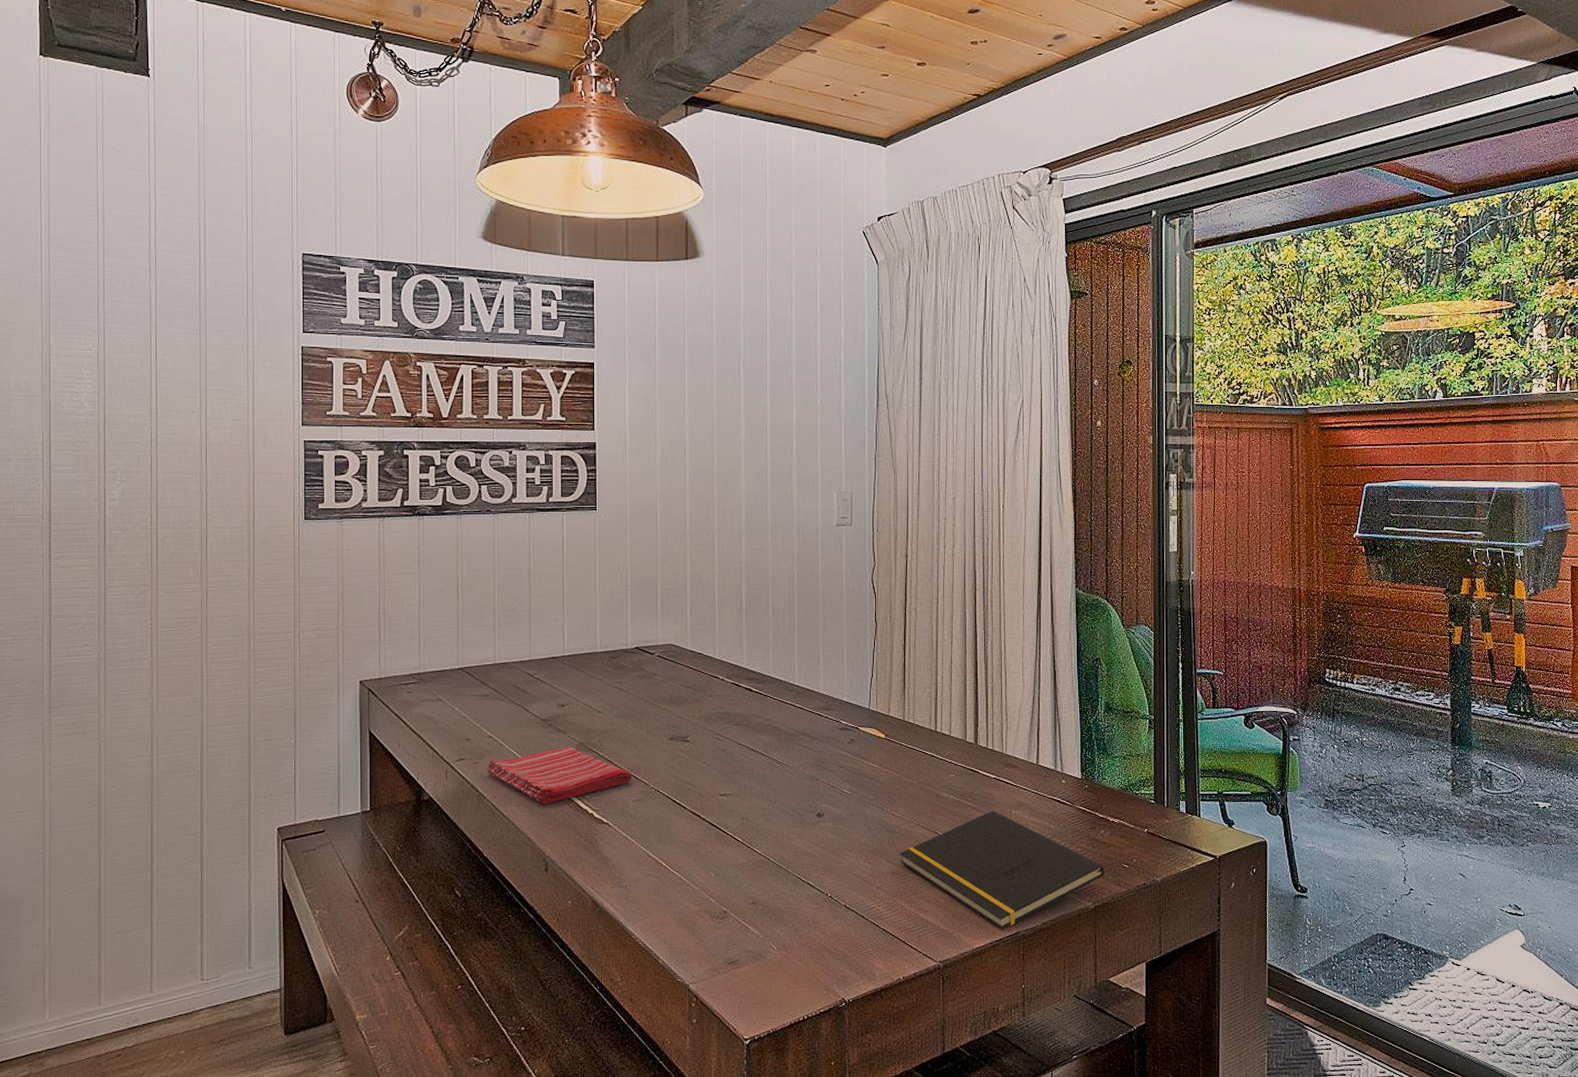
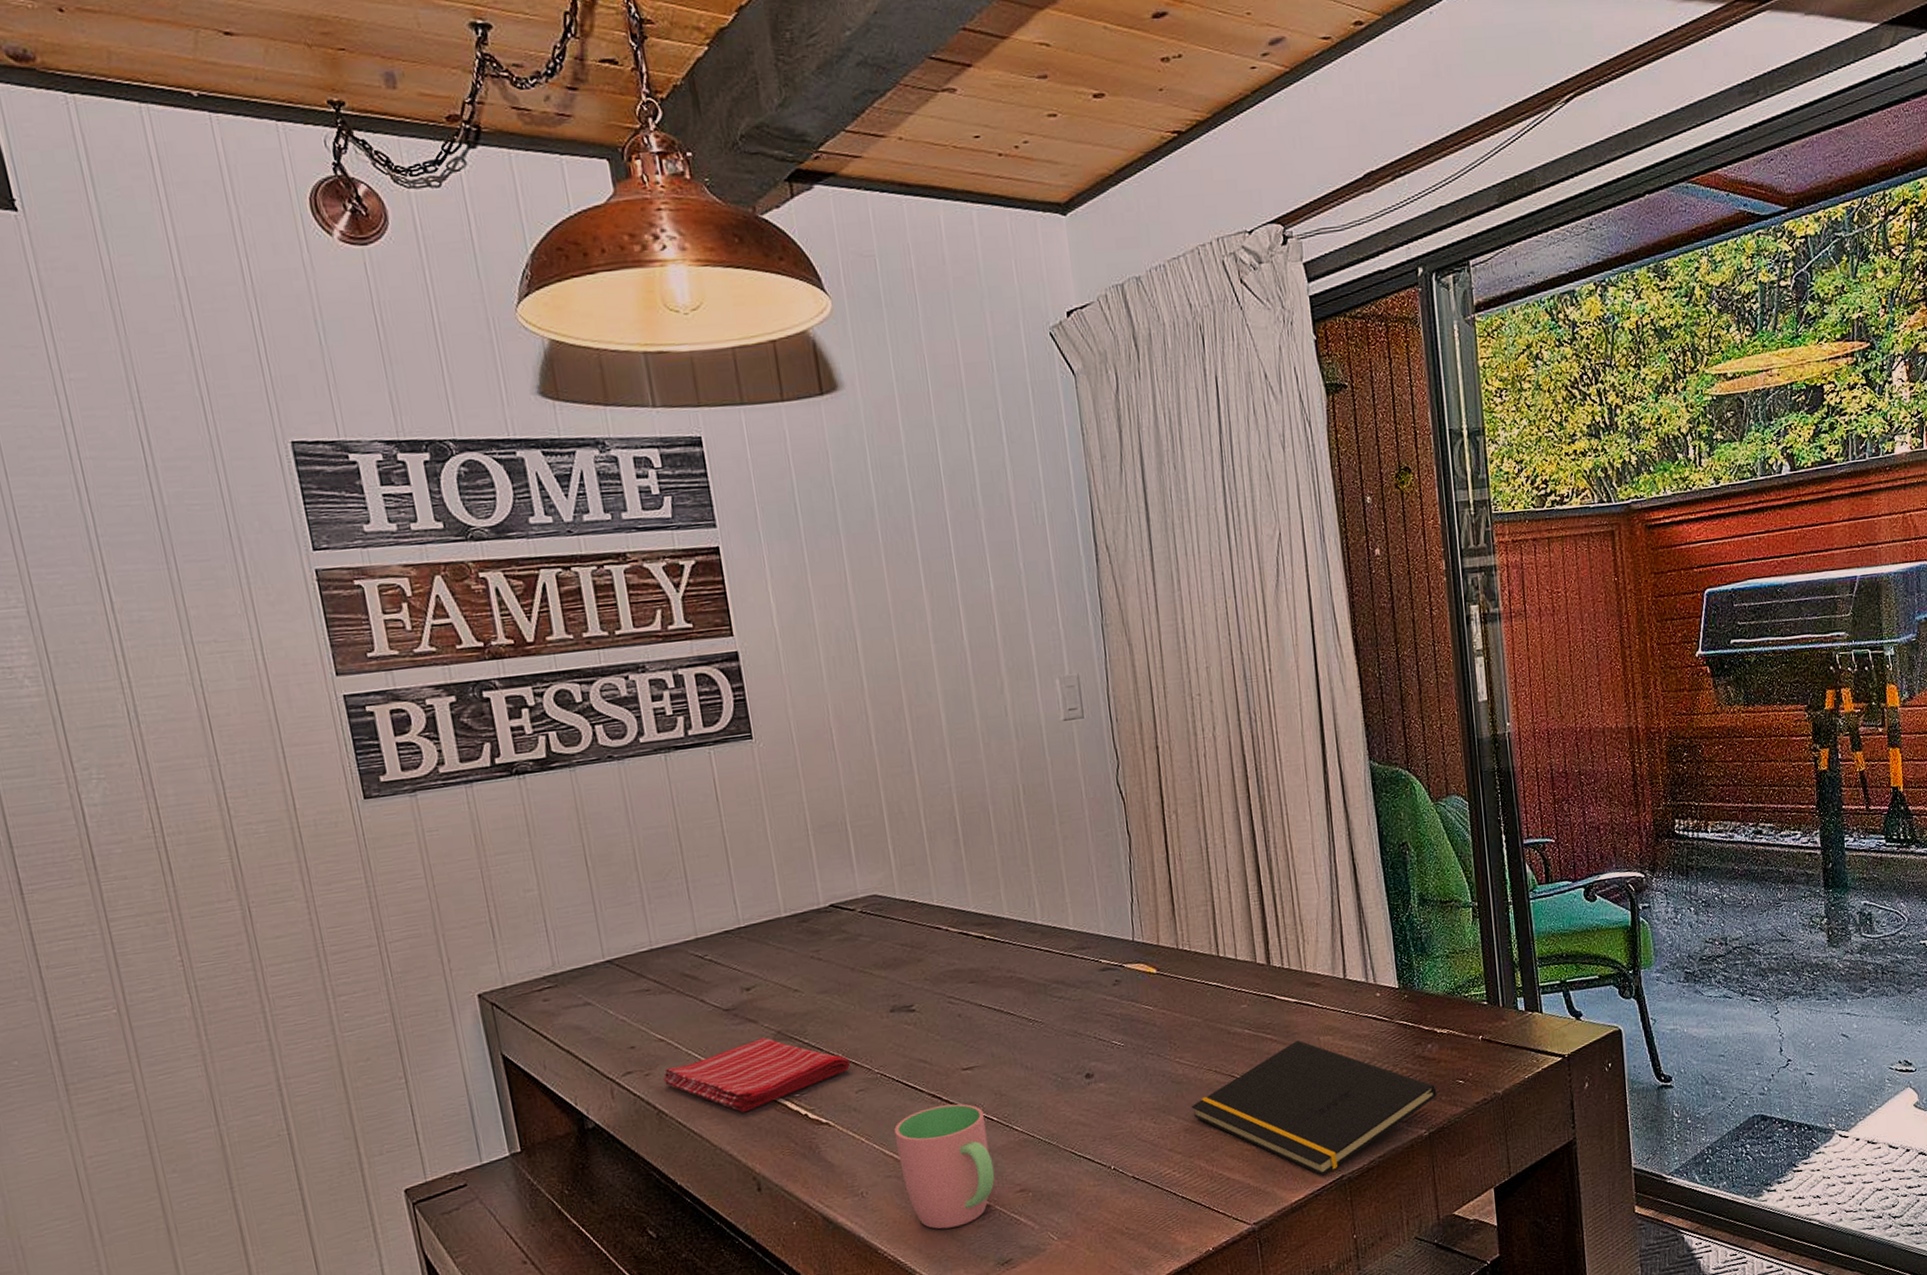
cup: none [659,822,734,926] -> present [894,1103,995,1229]

